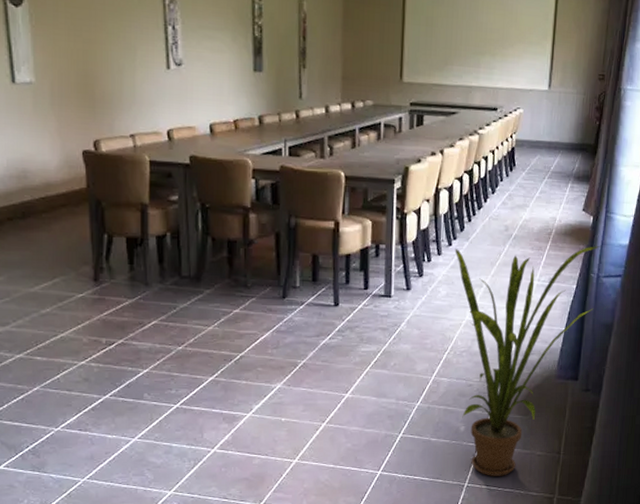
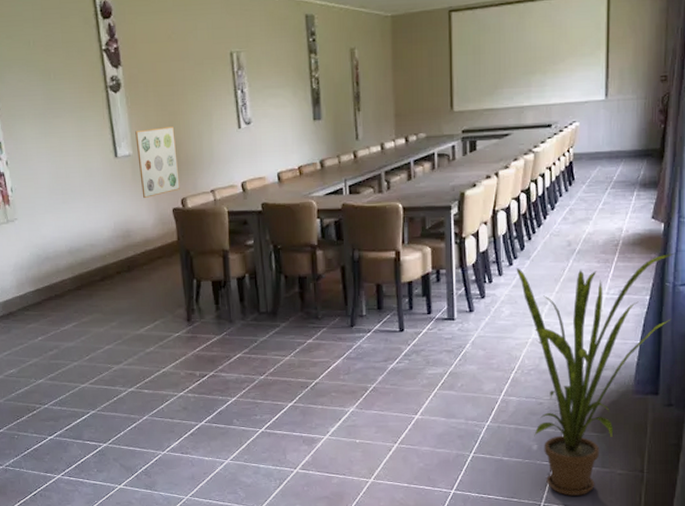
wall art: none [39,55,93,136] -> present [135,127,180,199]

